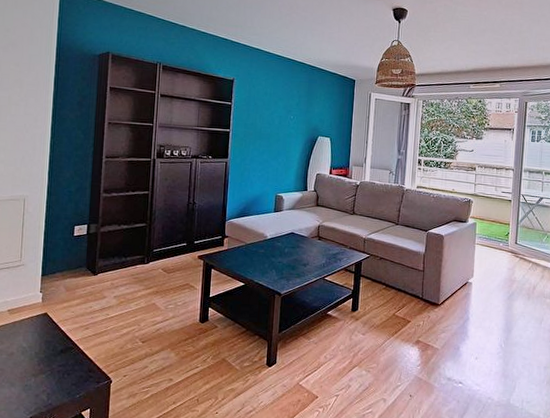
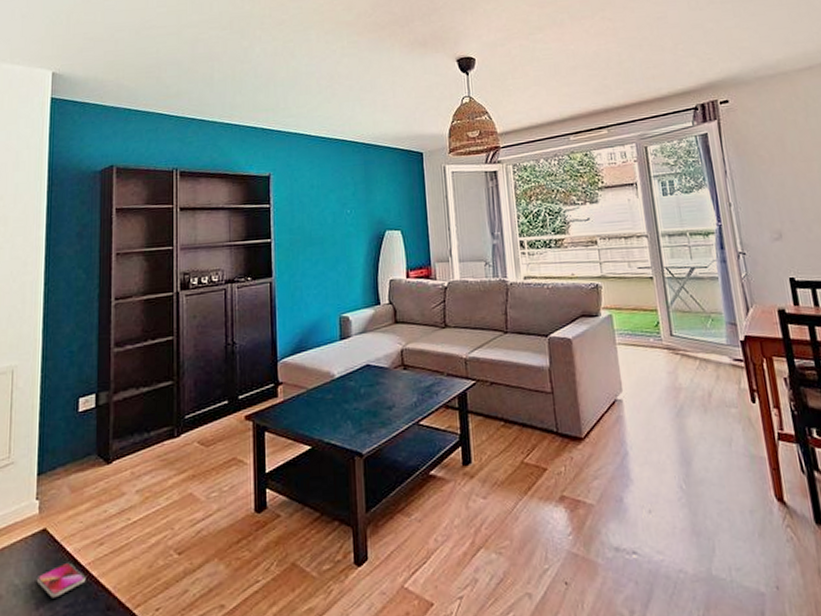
smartphone: none [39,337,75,359] -> present [36,562,86,598]

